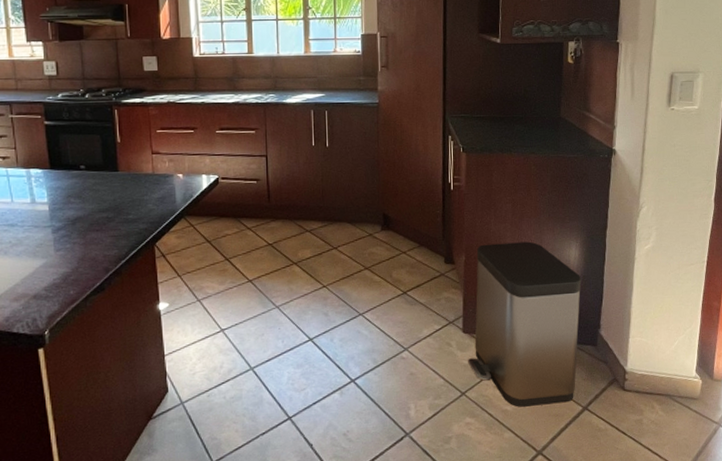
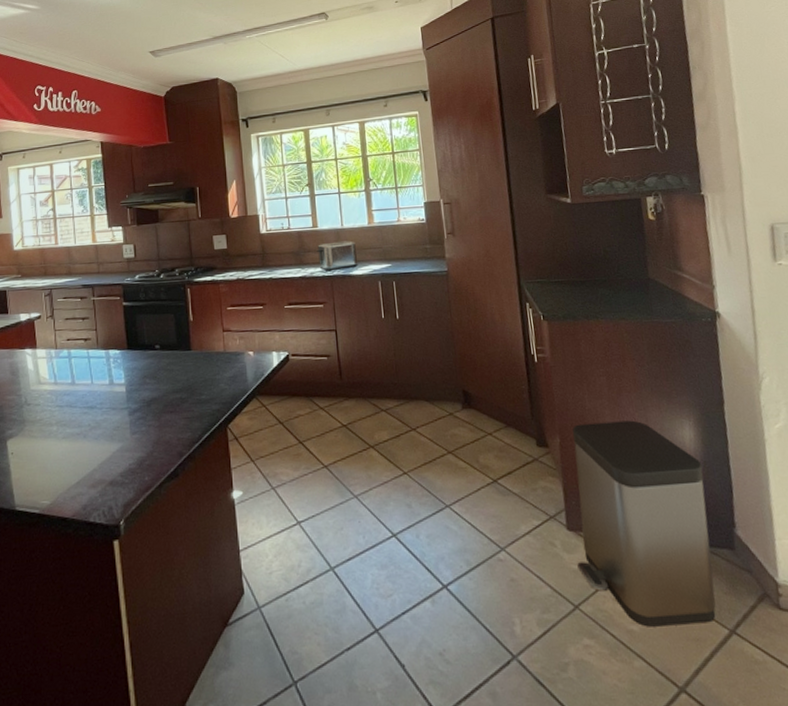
toaster: none [251,69,292,99] -> present [317,240,358,272]

